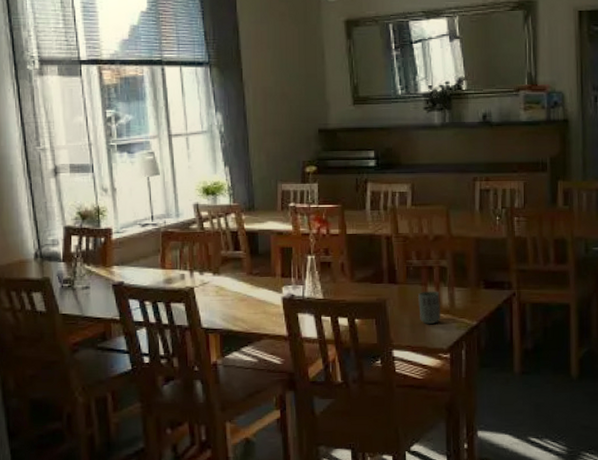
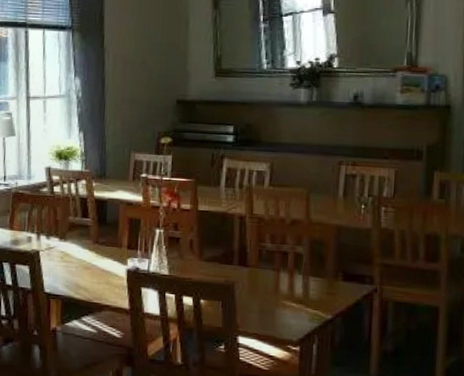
cup: present [418,291,441,324] -> none [269,277,293,313]

